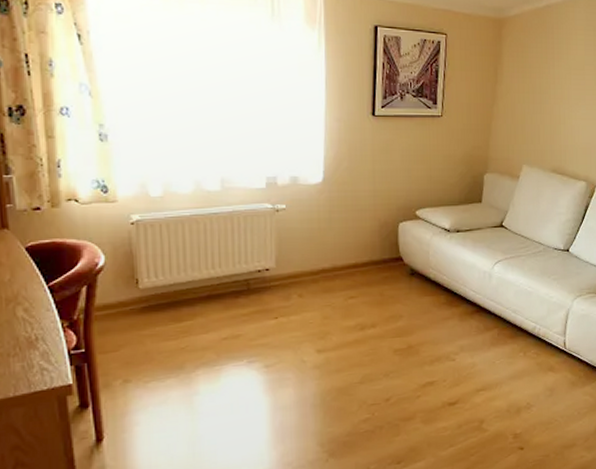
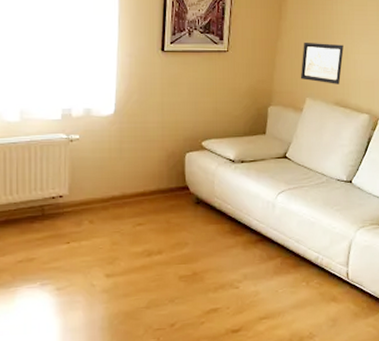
wall art: none [516,106,561,151] -> present [300,41,344,84]

